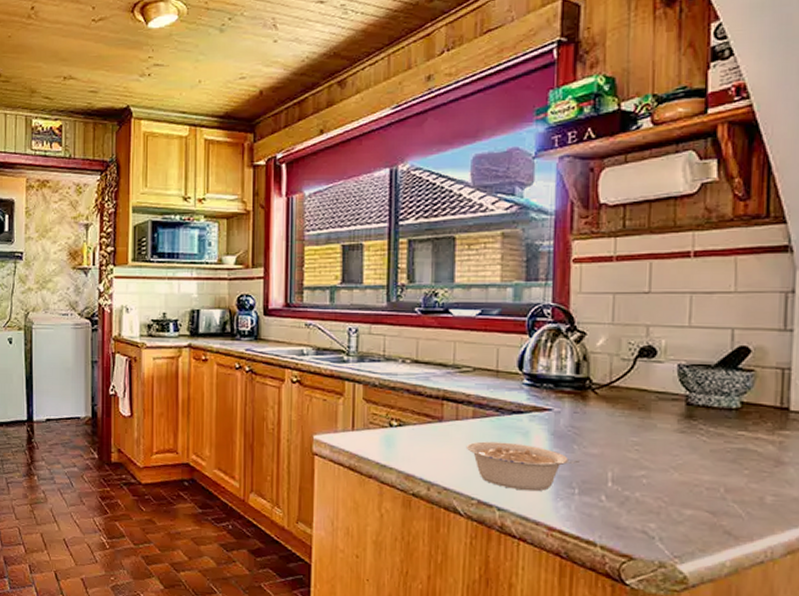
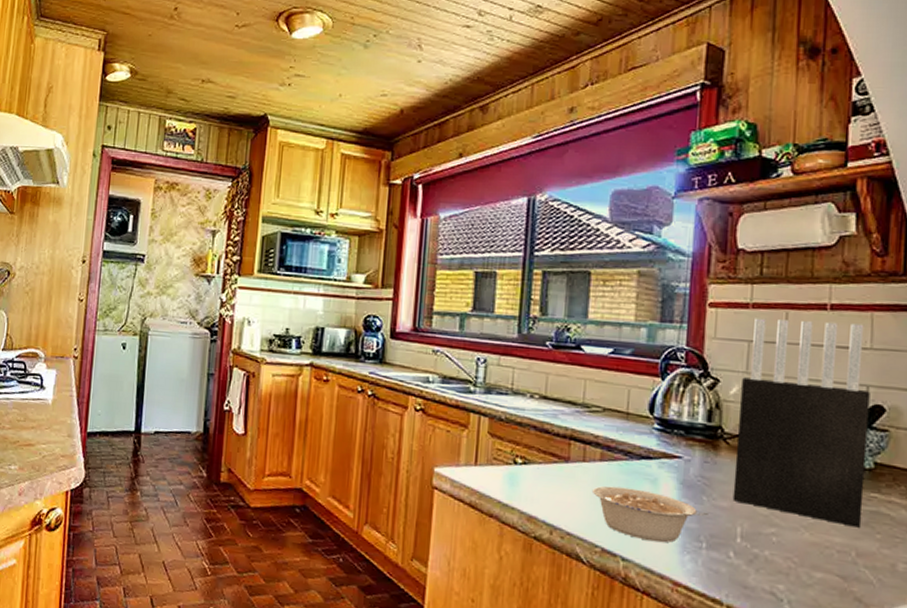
knife block: none [602,269,736,465] -> present [732,318,870,528]

